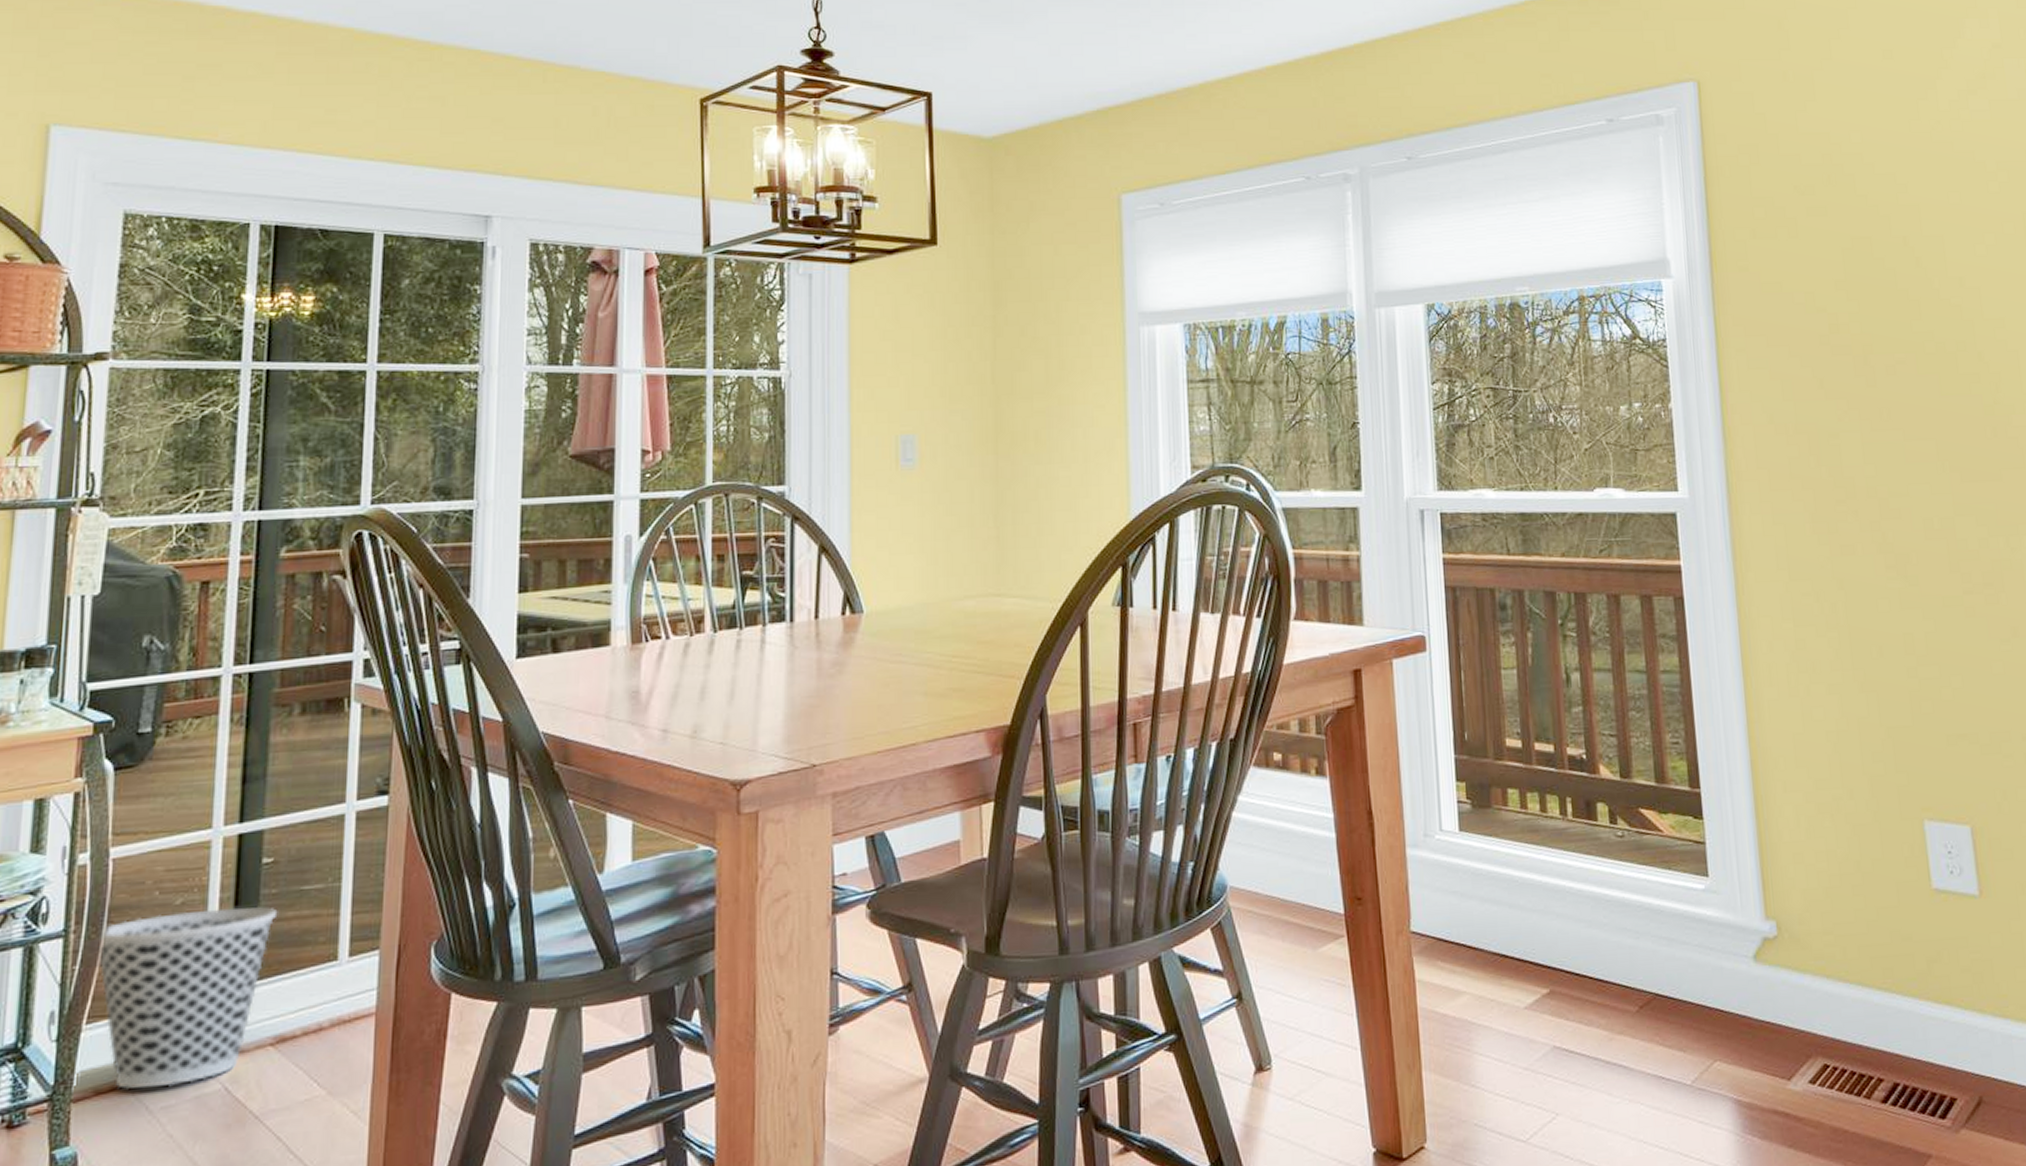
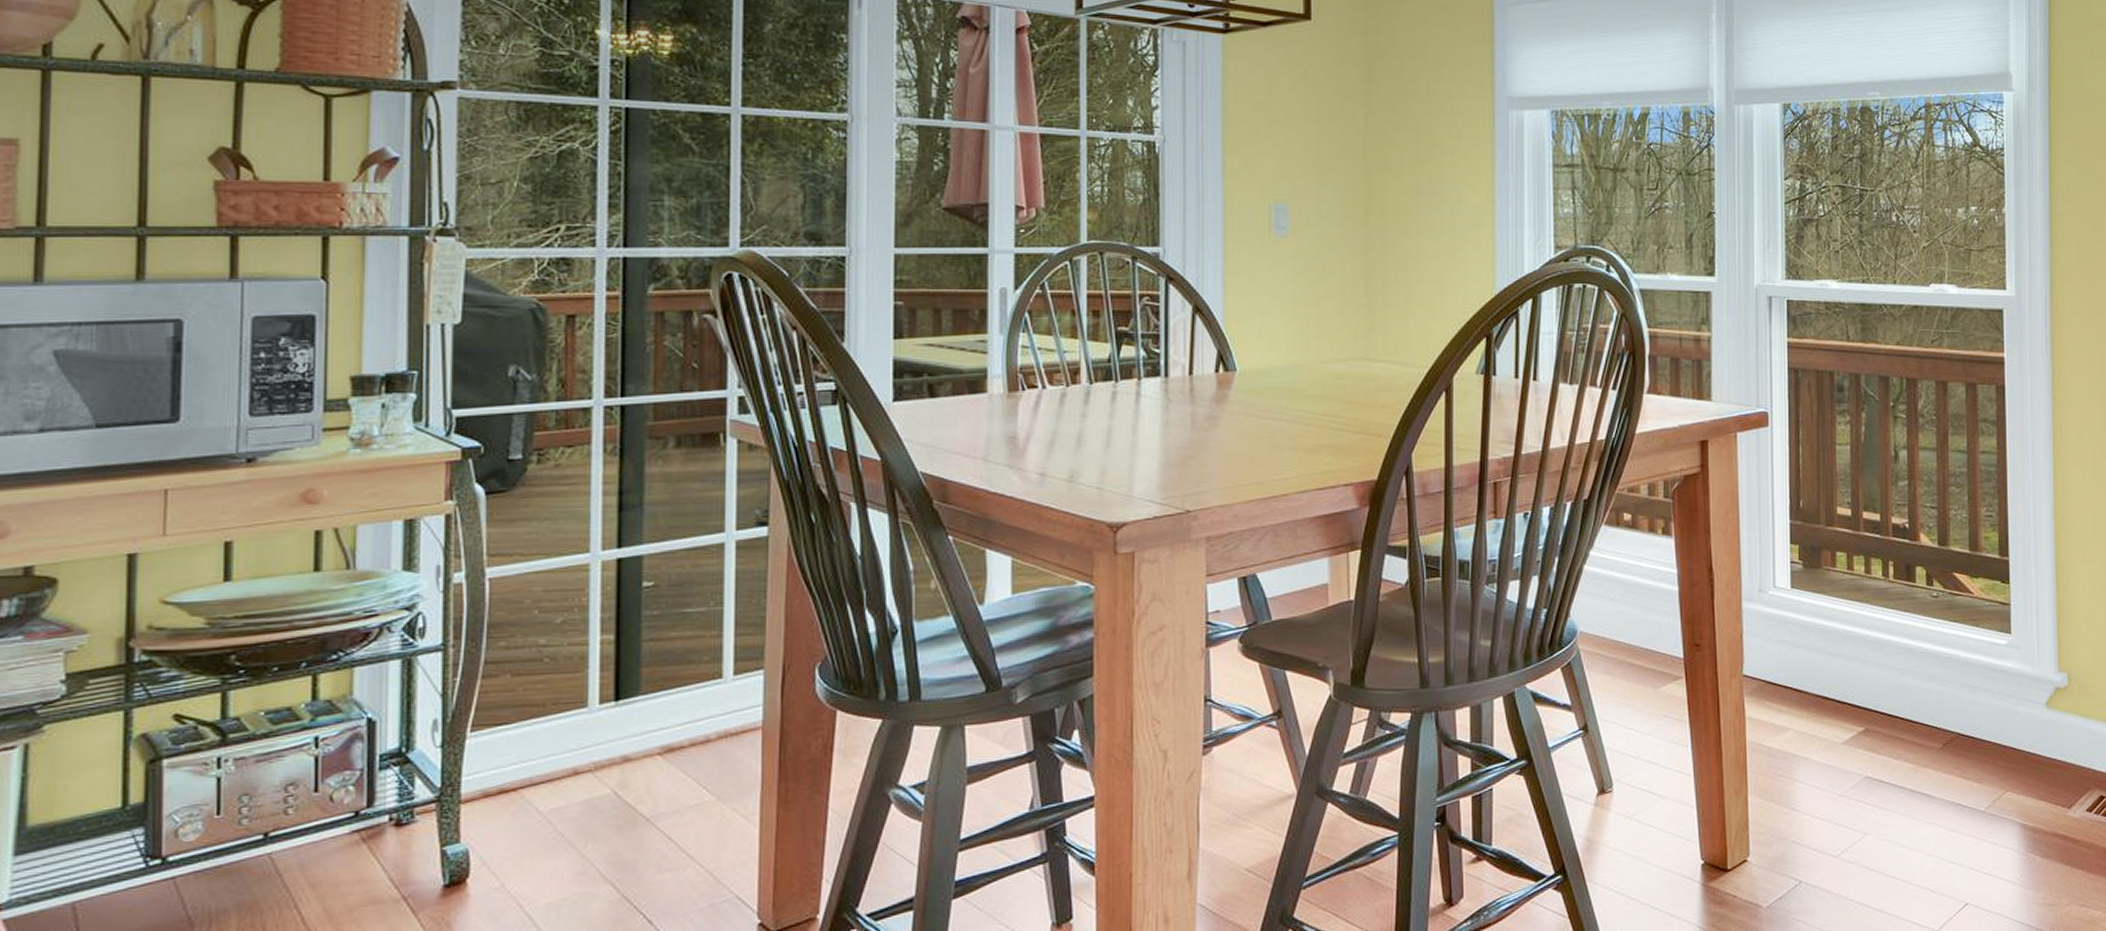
wastebasket: present [98,906,278,1089] -> none [478,626,661,792]

